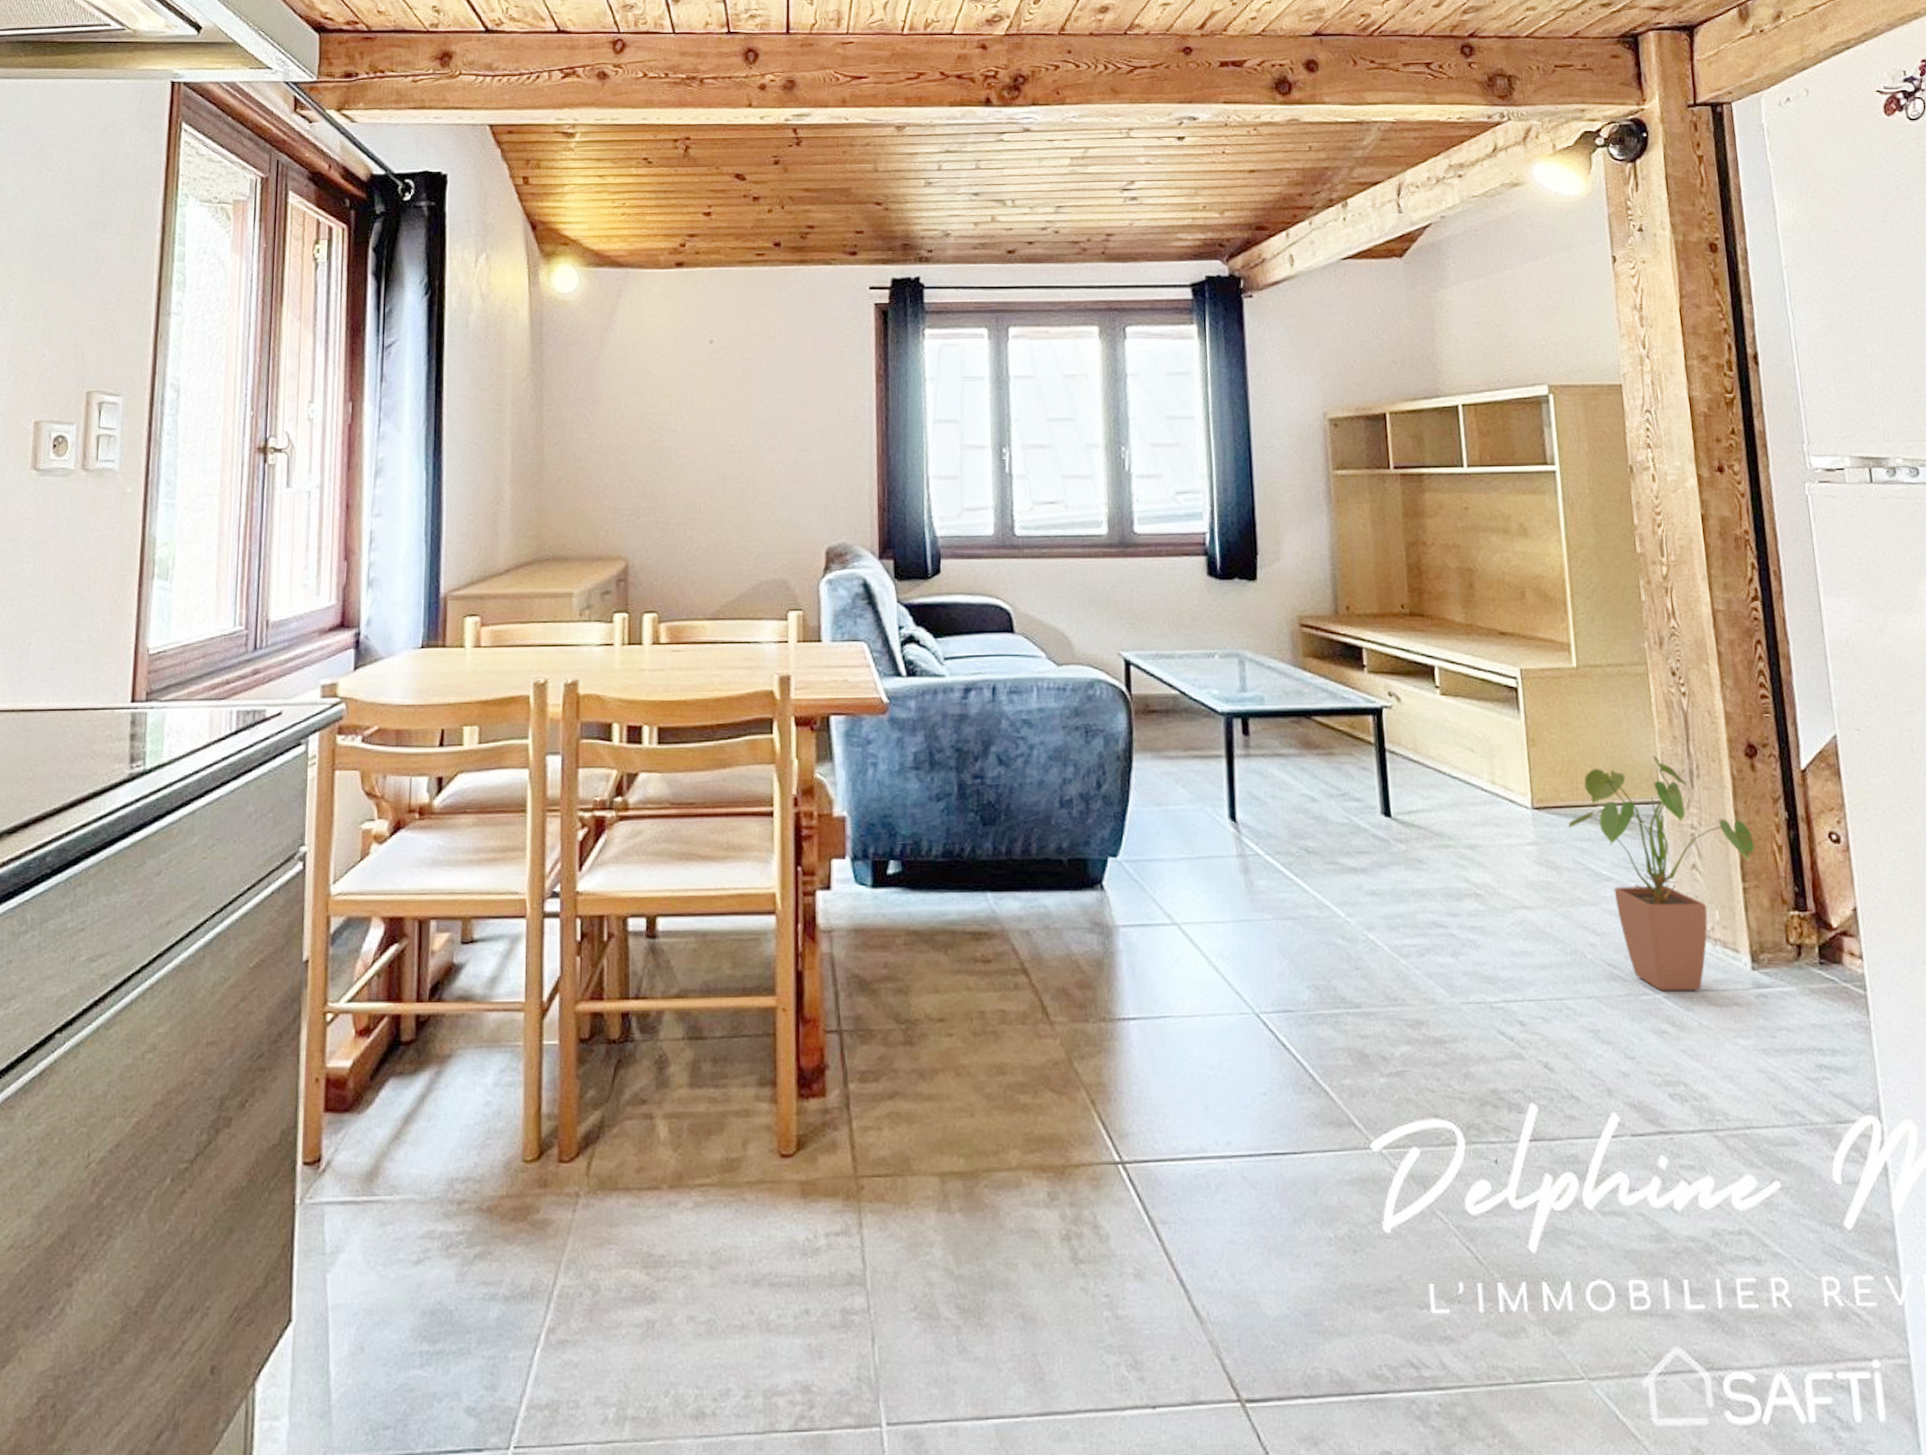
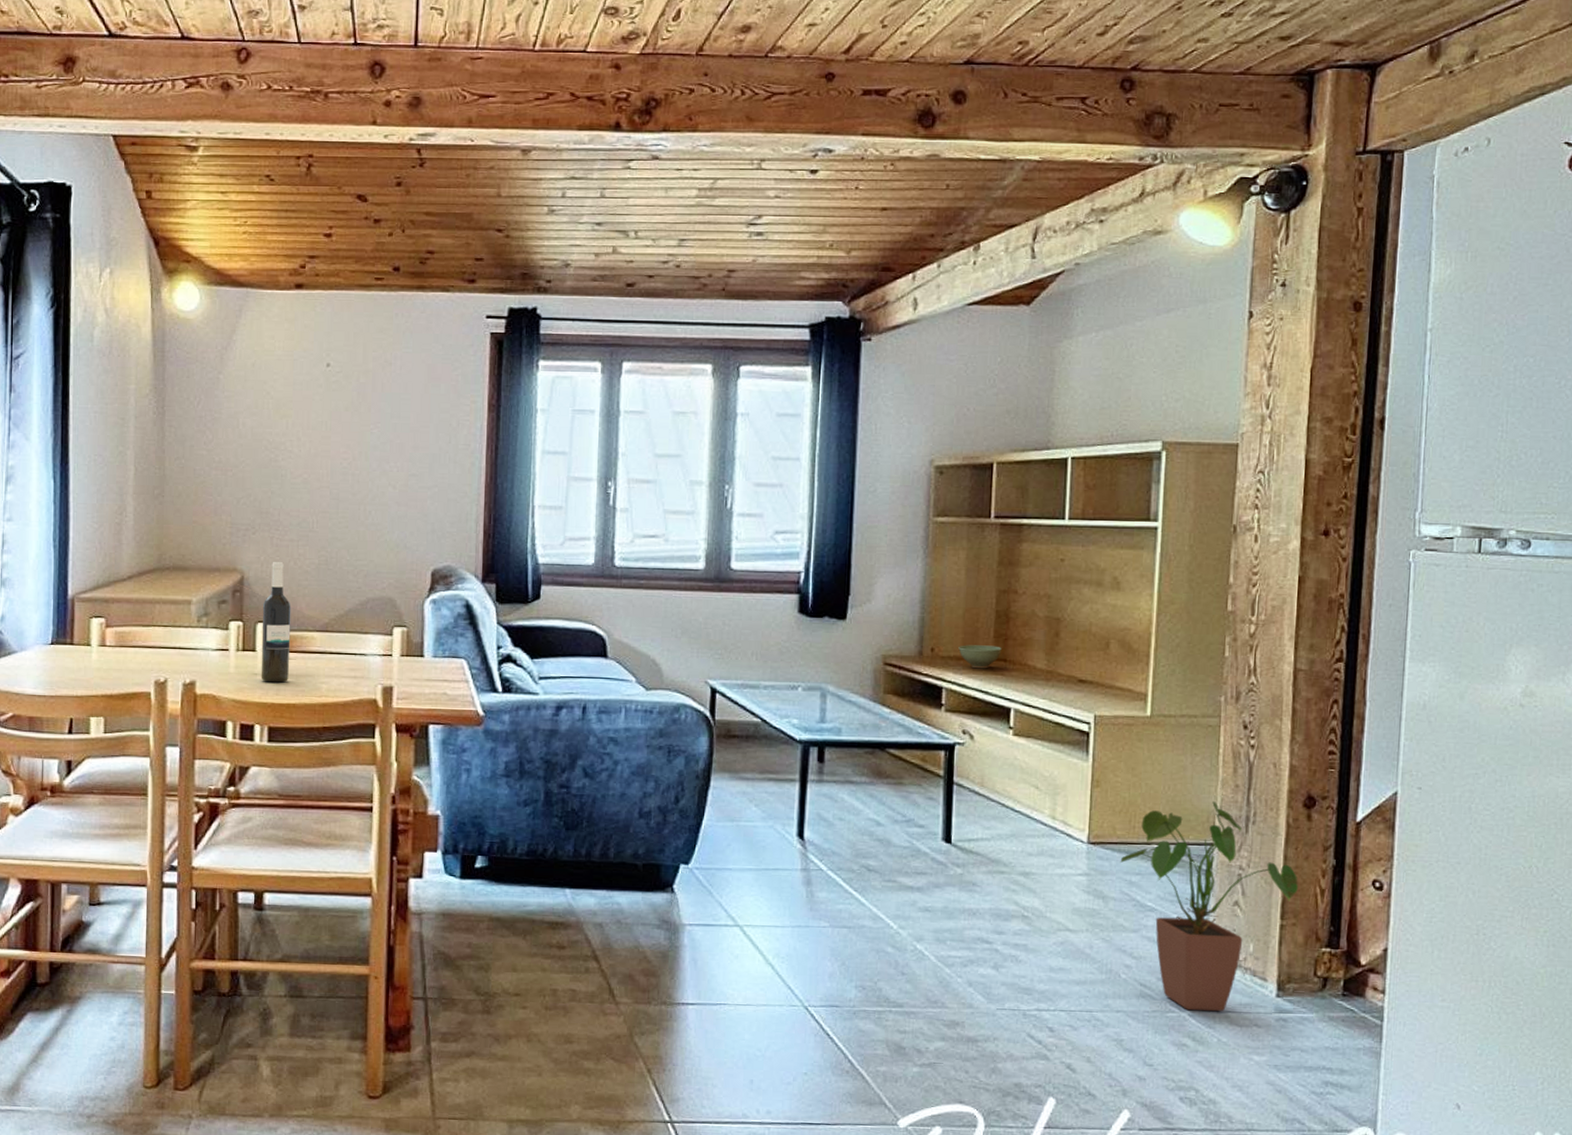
wine bottle: none [648,547,679,678] -> present [261,562,291,683]
bowl: none [1374,600,1418,626] -> present [958,645,1002,669]

